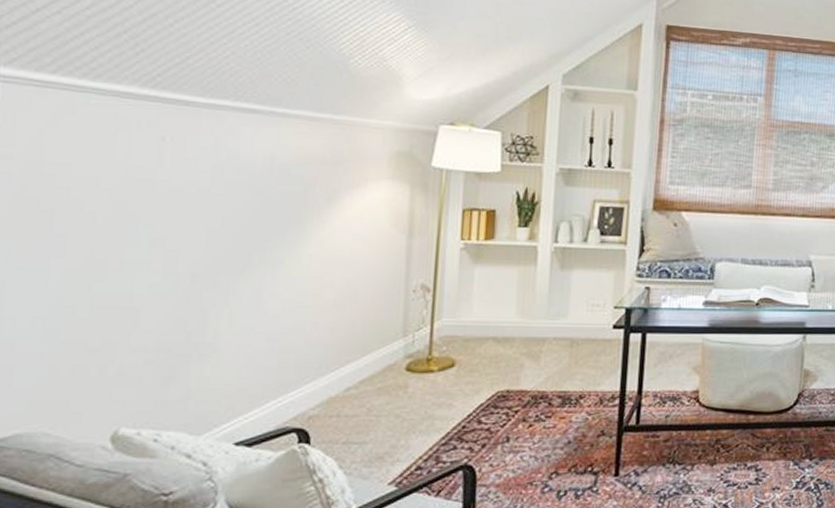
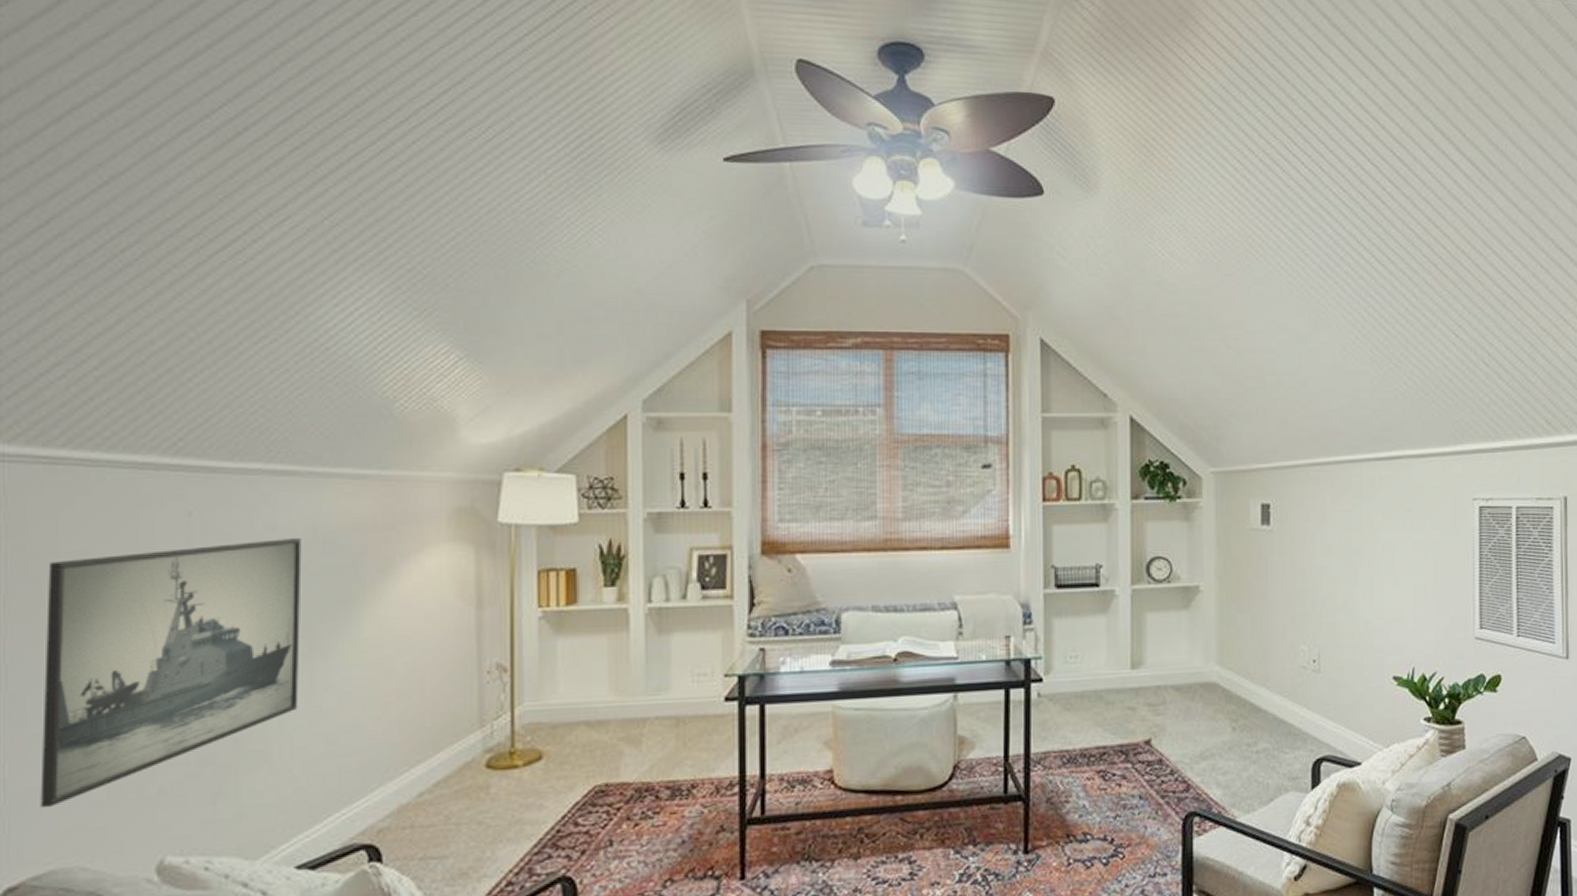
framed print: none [11,166,260,381] -> present [40,539,302,808]

